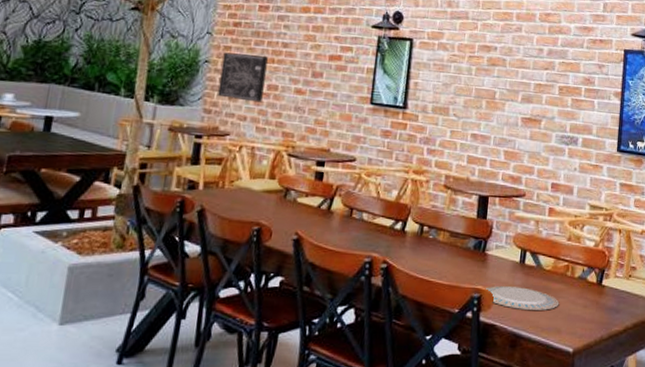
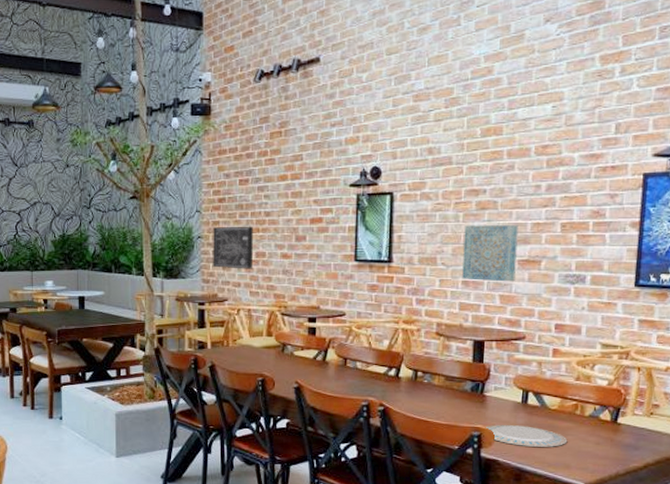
wall art: none [471,79,523,139] -> present [462,224,519,282]

